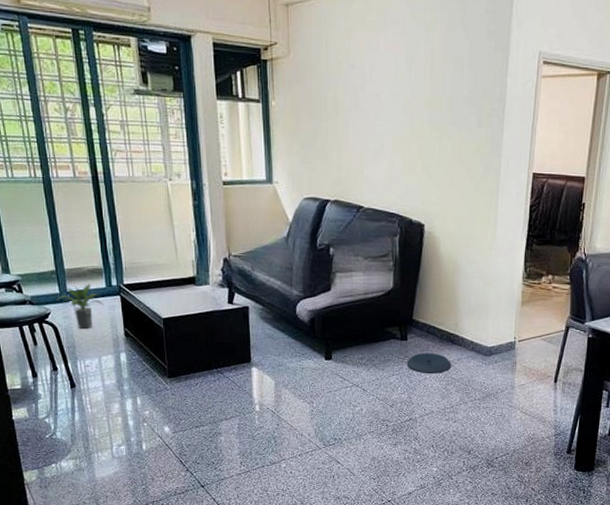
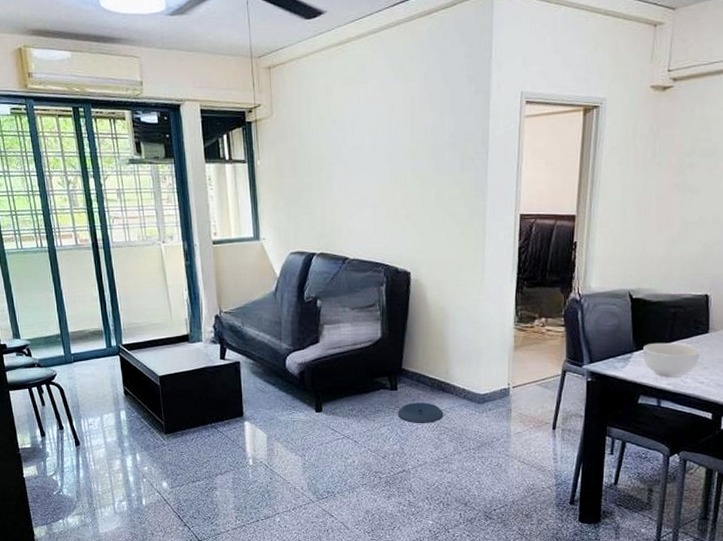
potted plant: present [56,284,105,329] -> none [61,345,105,388]

